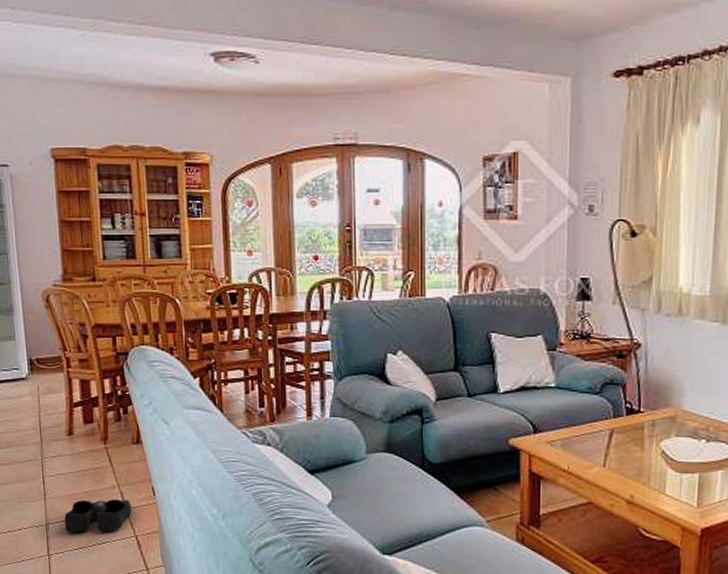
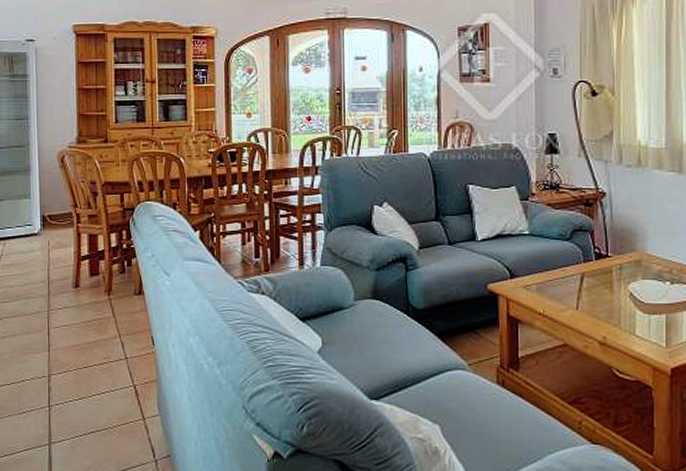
shoe: present [64,499,132,533] -> none [66,349,132,384]

